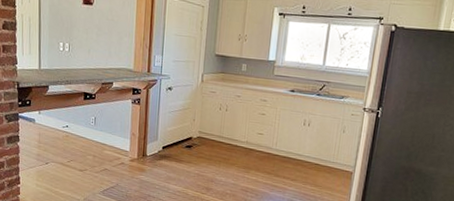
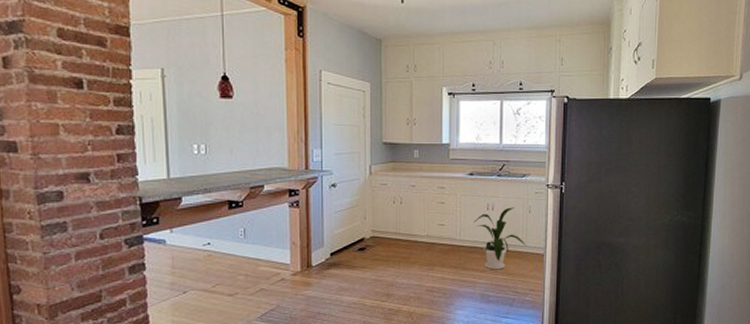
house plant: none [289,125,337,181] -> present [473,207,526,270]

